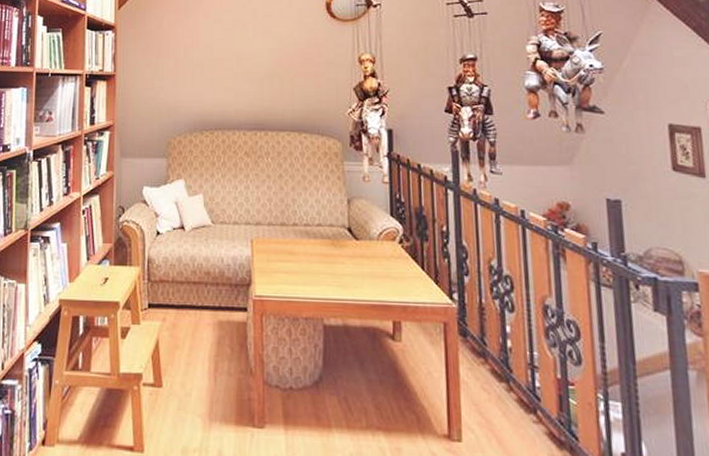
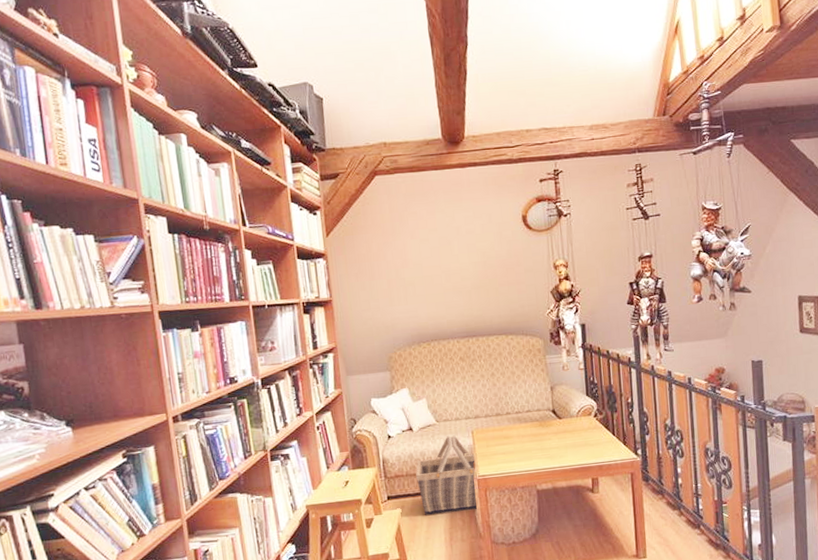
basket: none [183,242,252,338] -> present [416,435,479,516]

